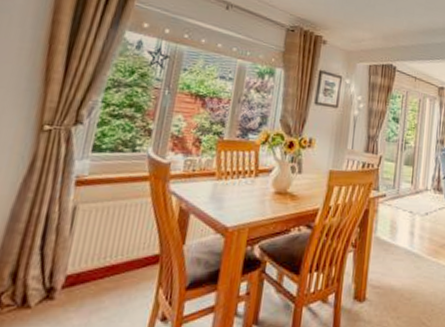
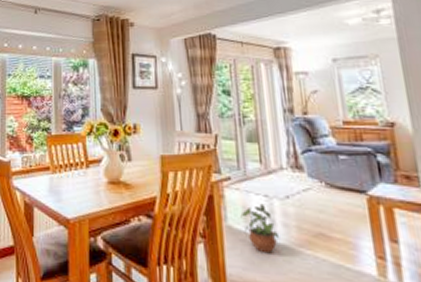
potted plant: none [388,218,415,261] -> present [240,203,280,254]

